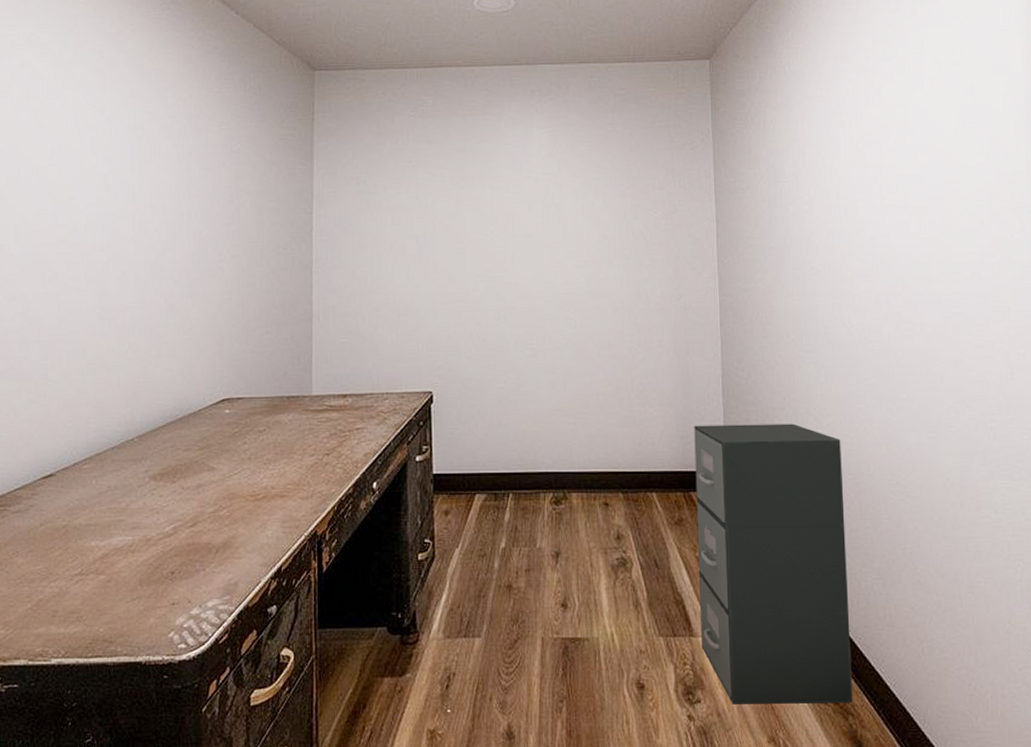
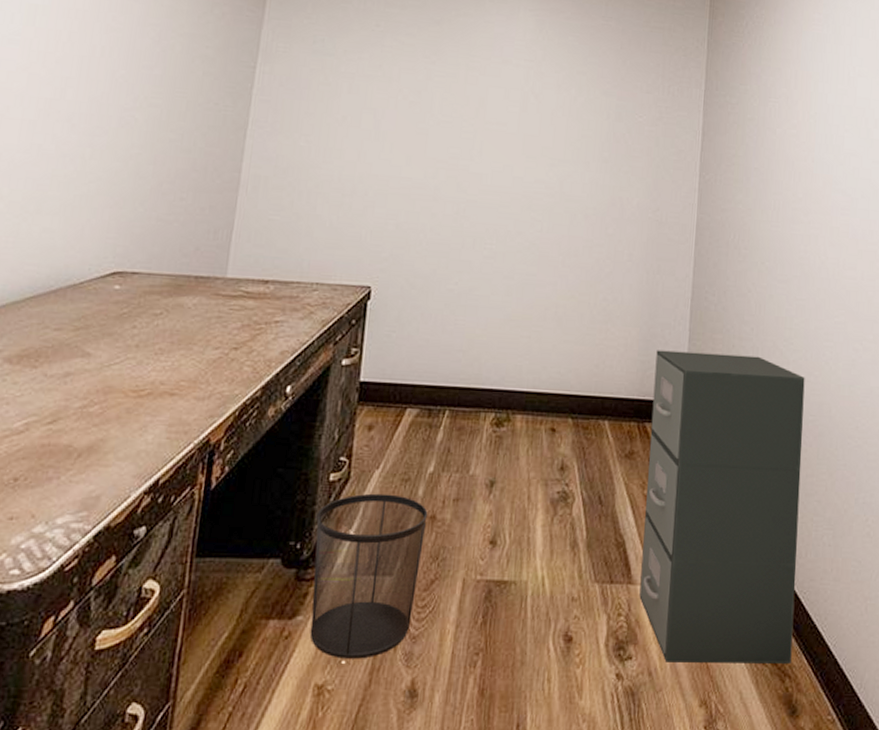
waste bin: none [412,568,505,708] -> present [310,493,428,659]

